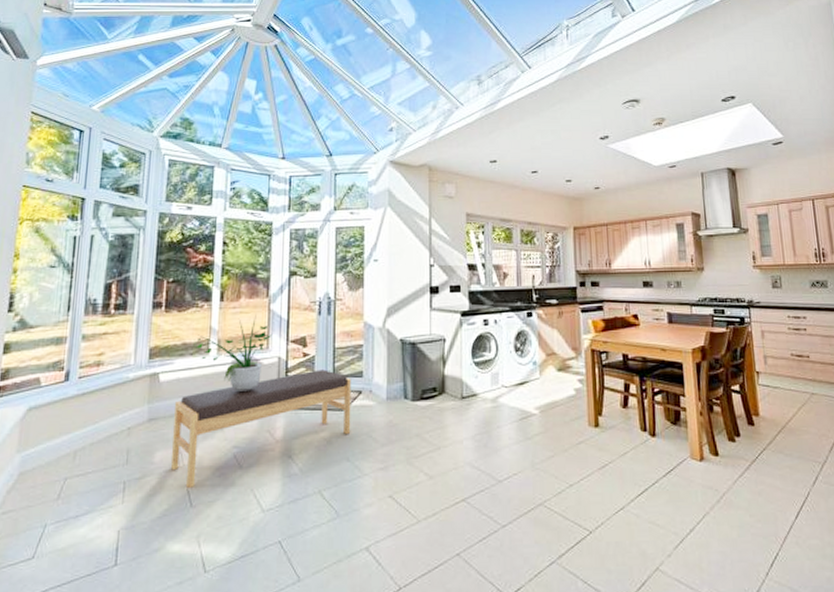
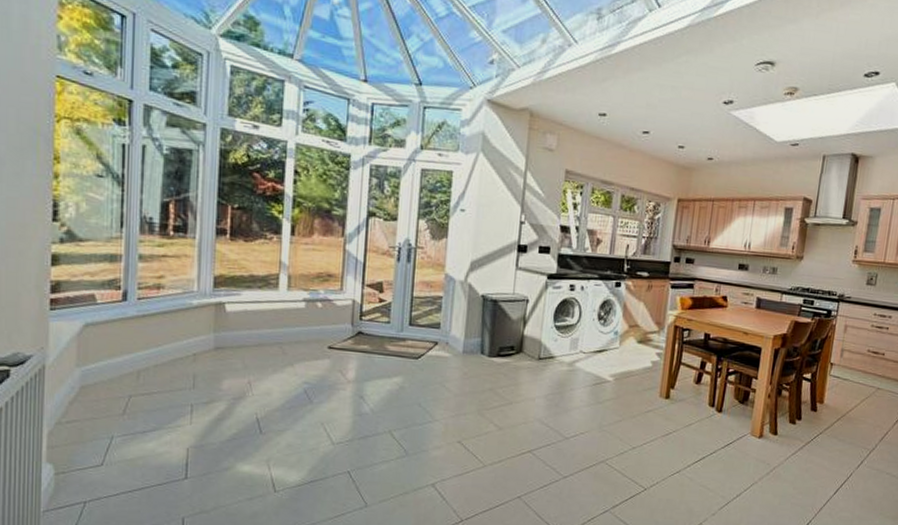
bench: present [170,369,352,489] -> none [239,316,428,417]
potted plant: present [196,315,273,392] -> none [264,254,347,331]

